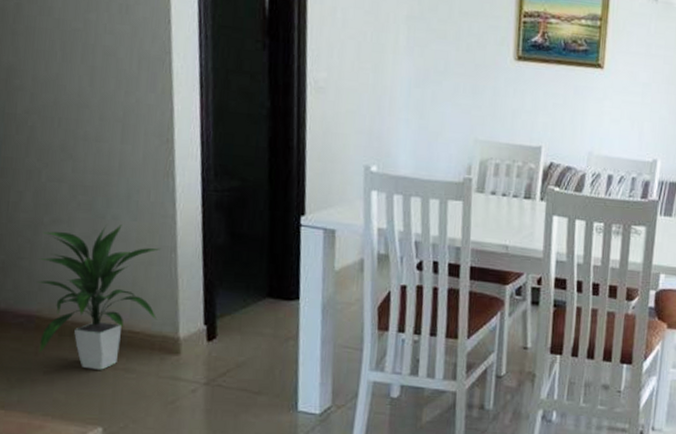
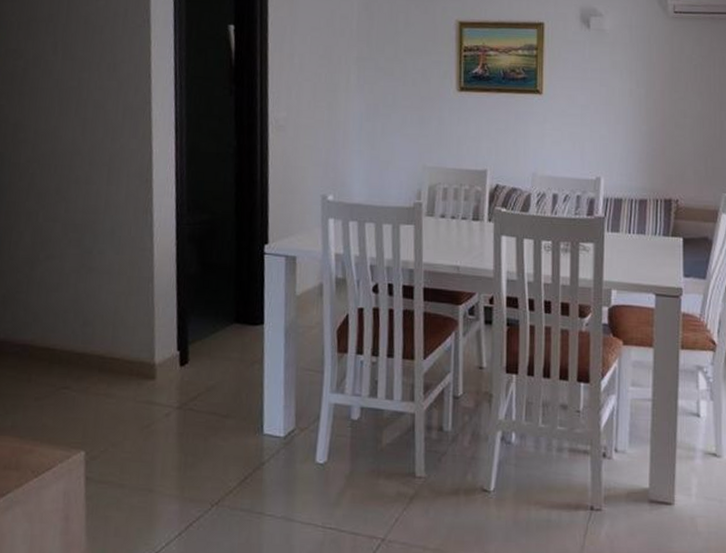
indoor plant: present [36,223,162,370] -> none [31,258,141,396]

